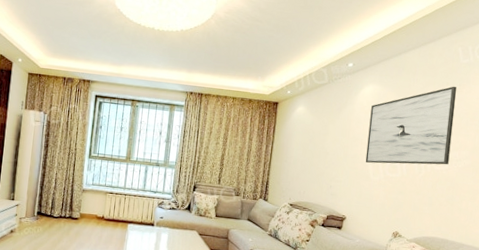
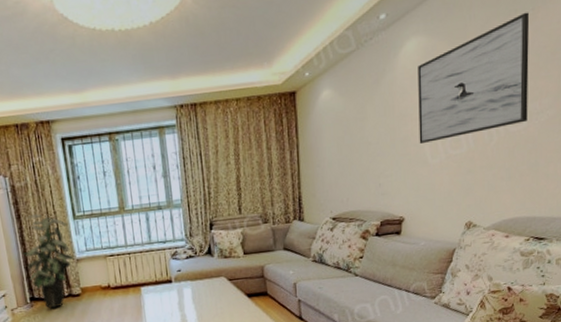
indoor plant: none [41,146,82,225] -> present [21,213,74,308]

